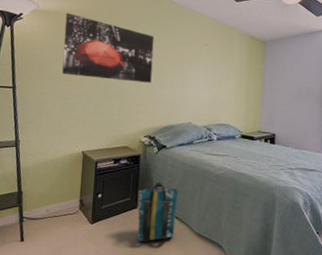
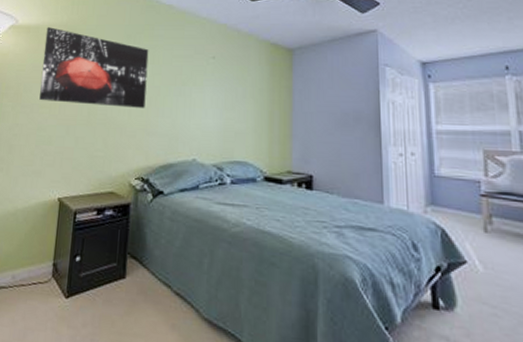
tote bag: present [137,182,178,242] -> none [125,241,180,329]

